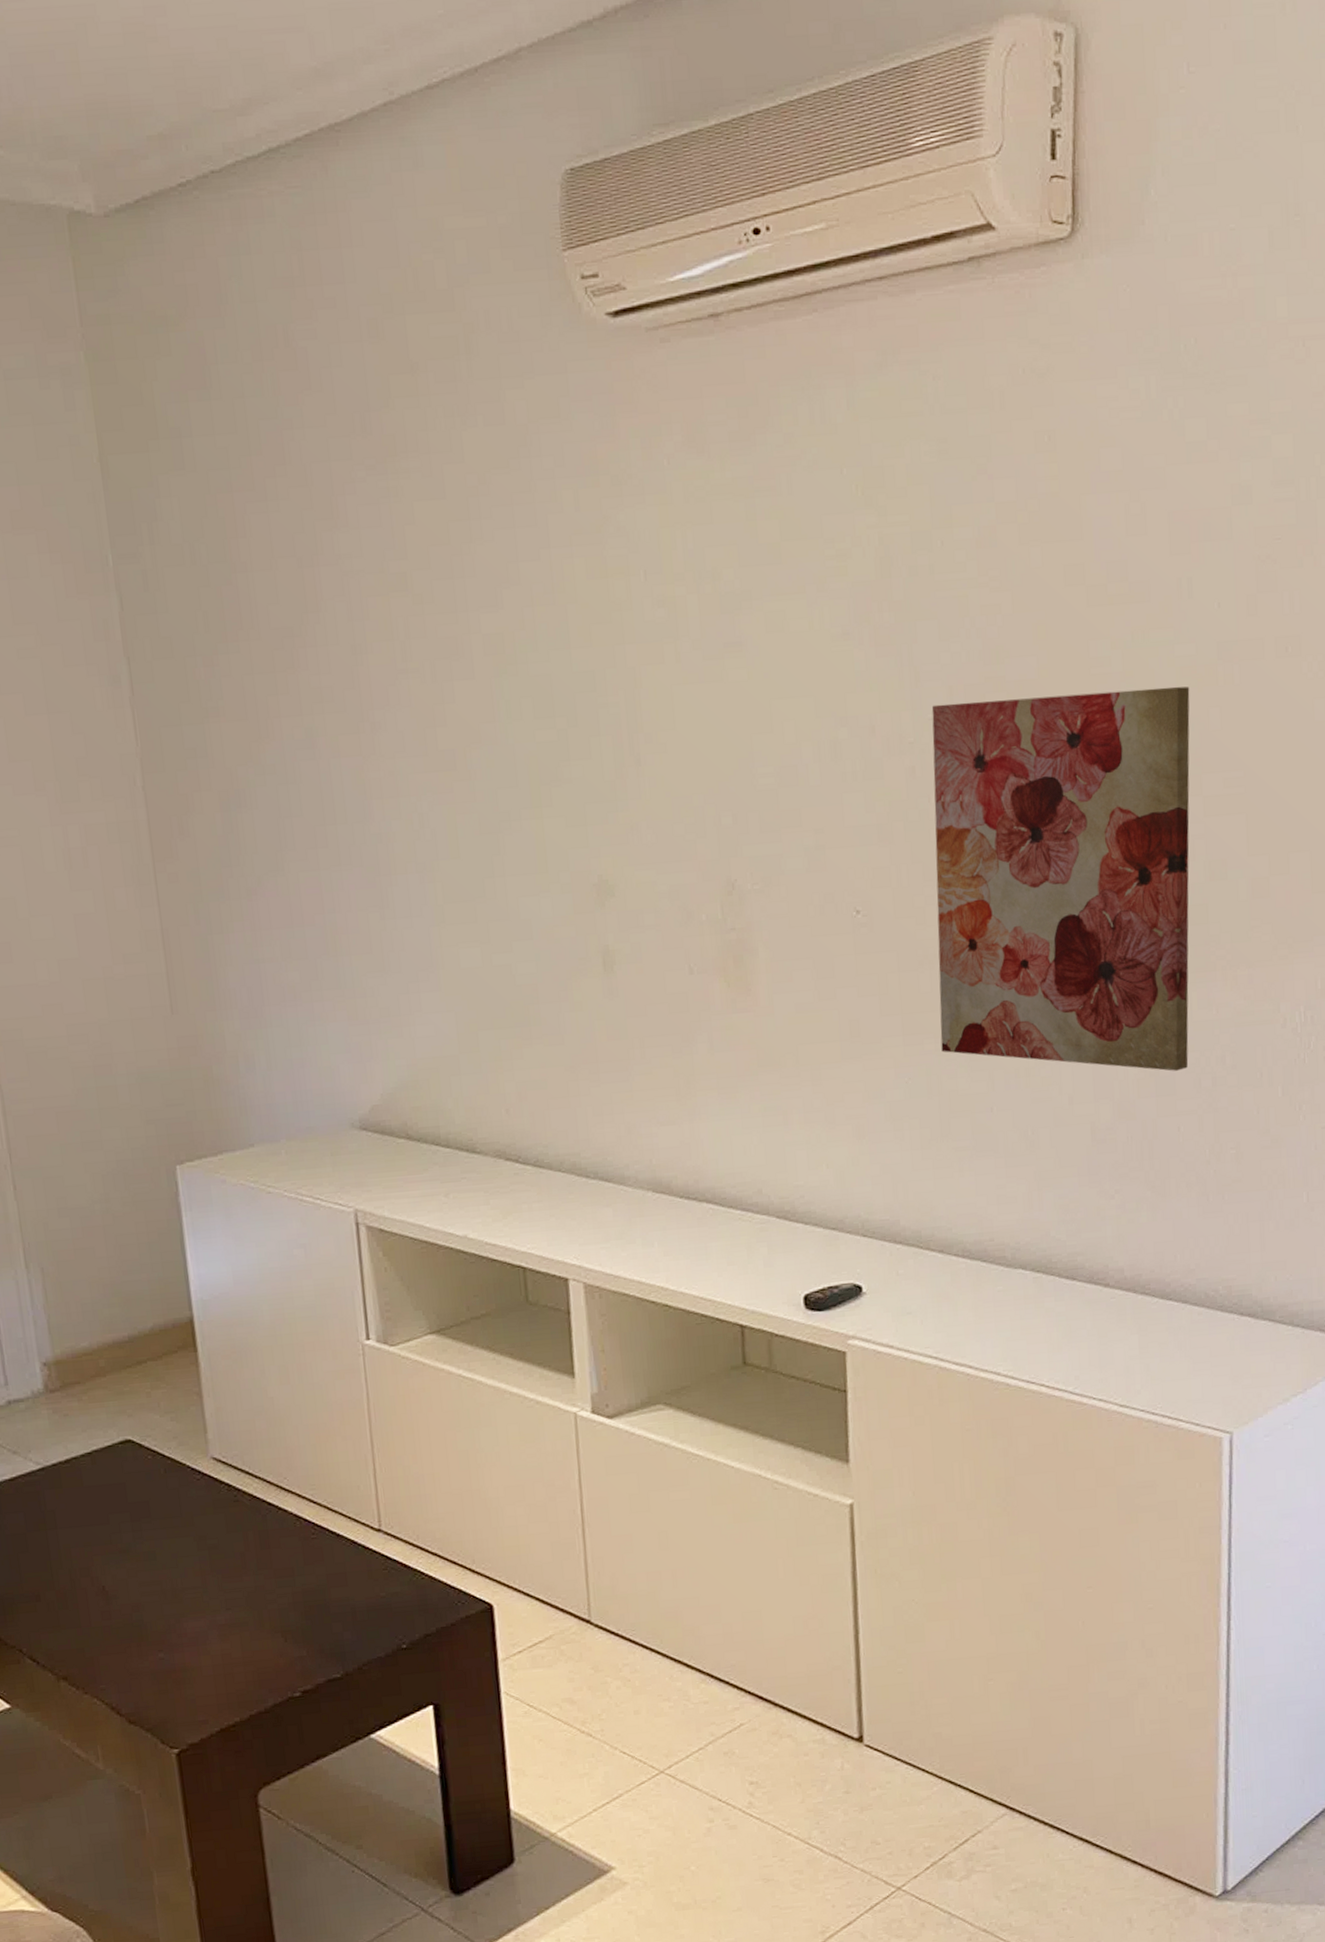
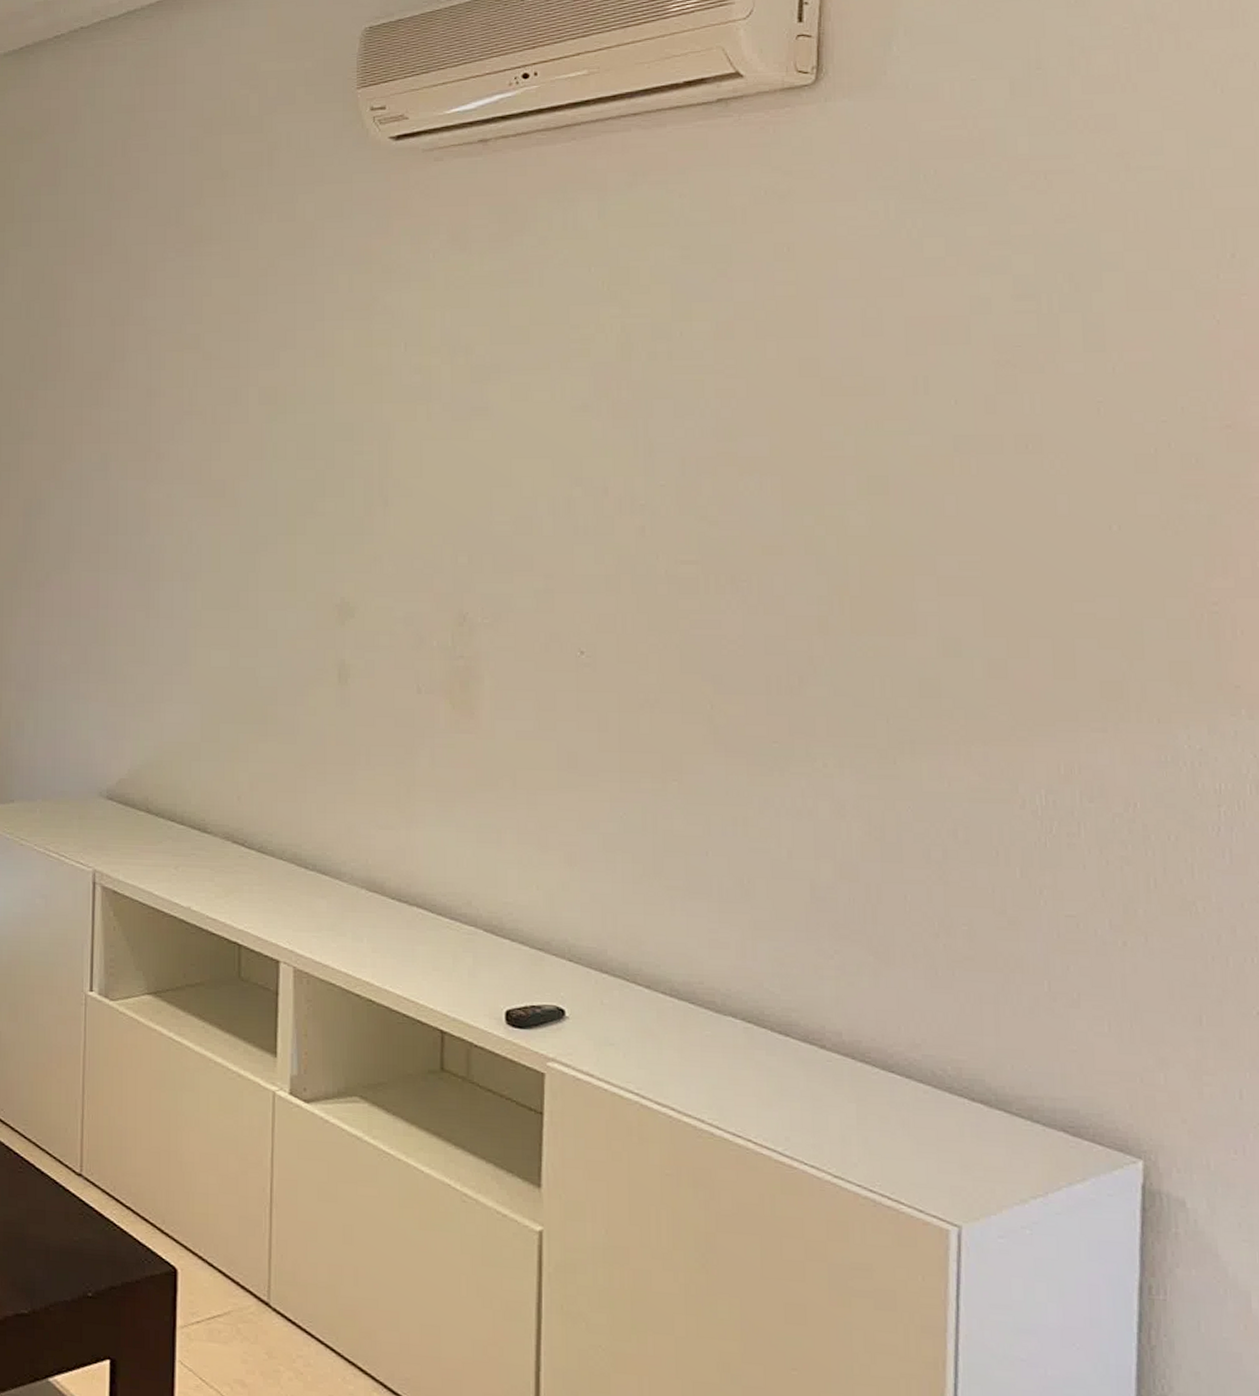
wall art: present [931,686,1190,1071] -> none [657,473,925,839]

